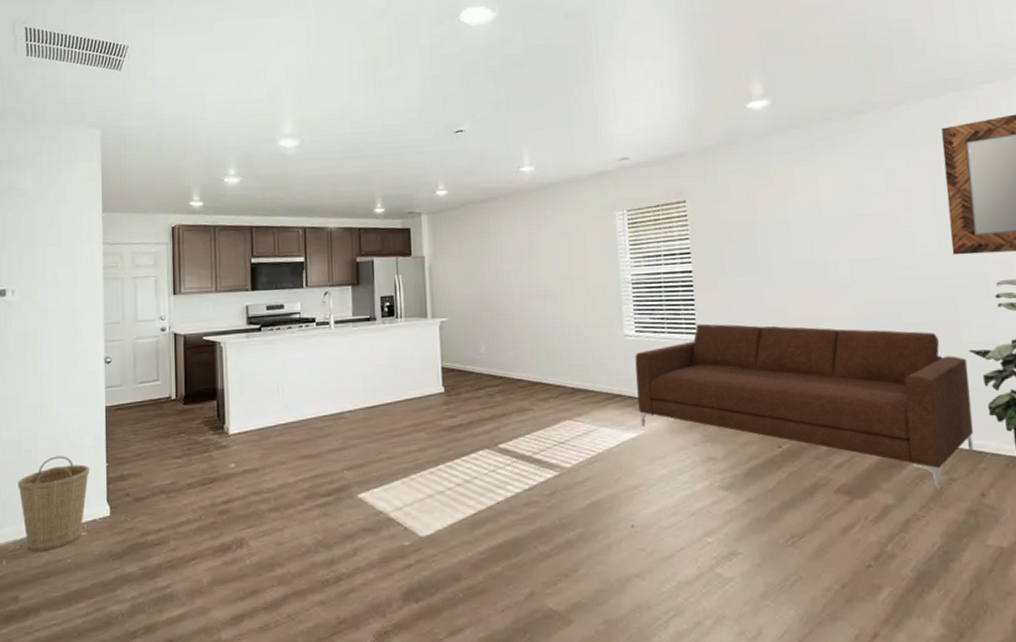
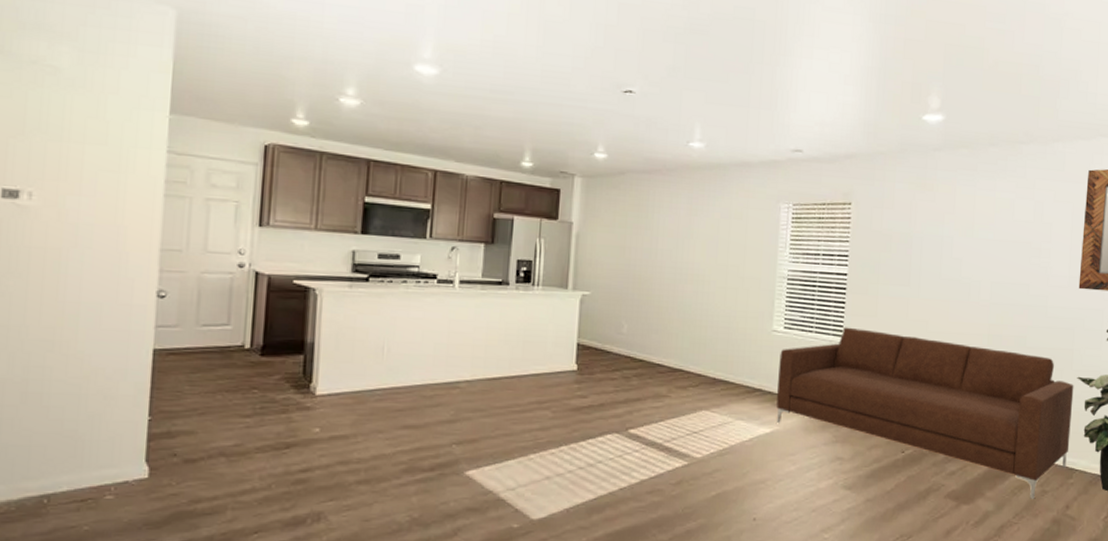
basket: present [18,456,89,553] -> none [19,403,124,516]

